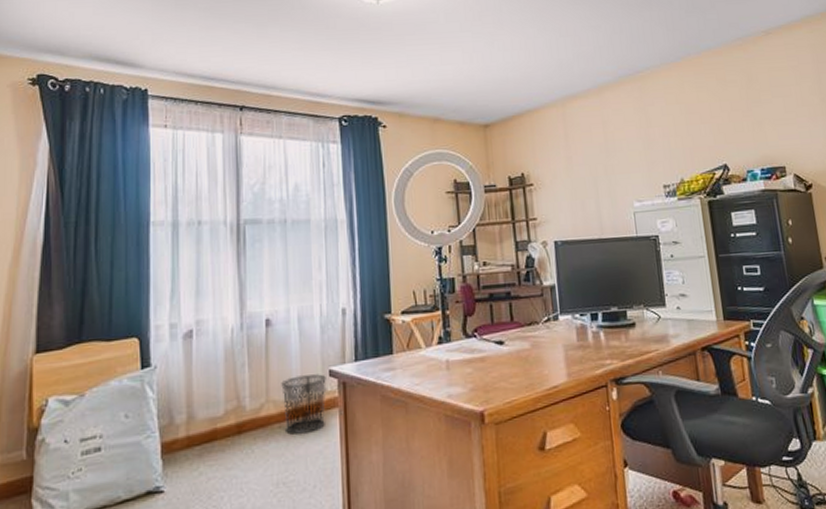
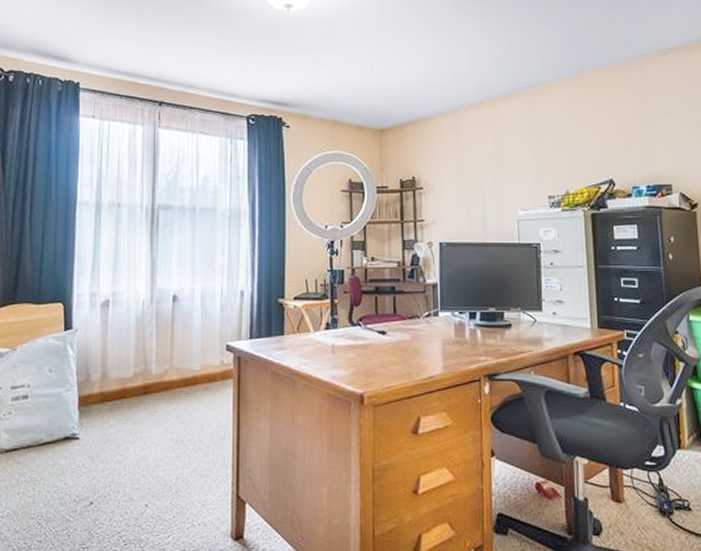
waste bin: present [281,374,326,435] -> none [184,348,223,400]

